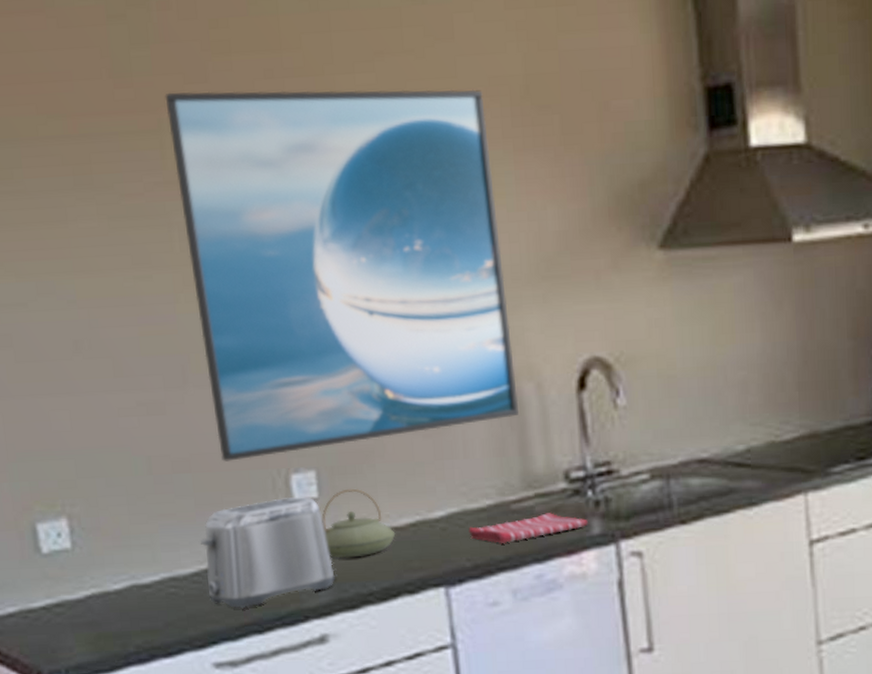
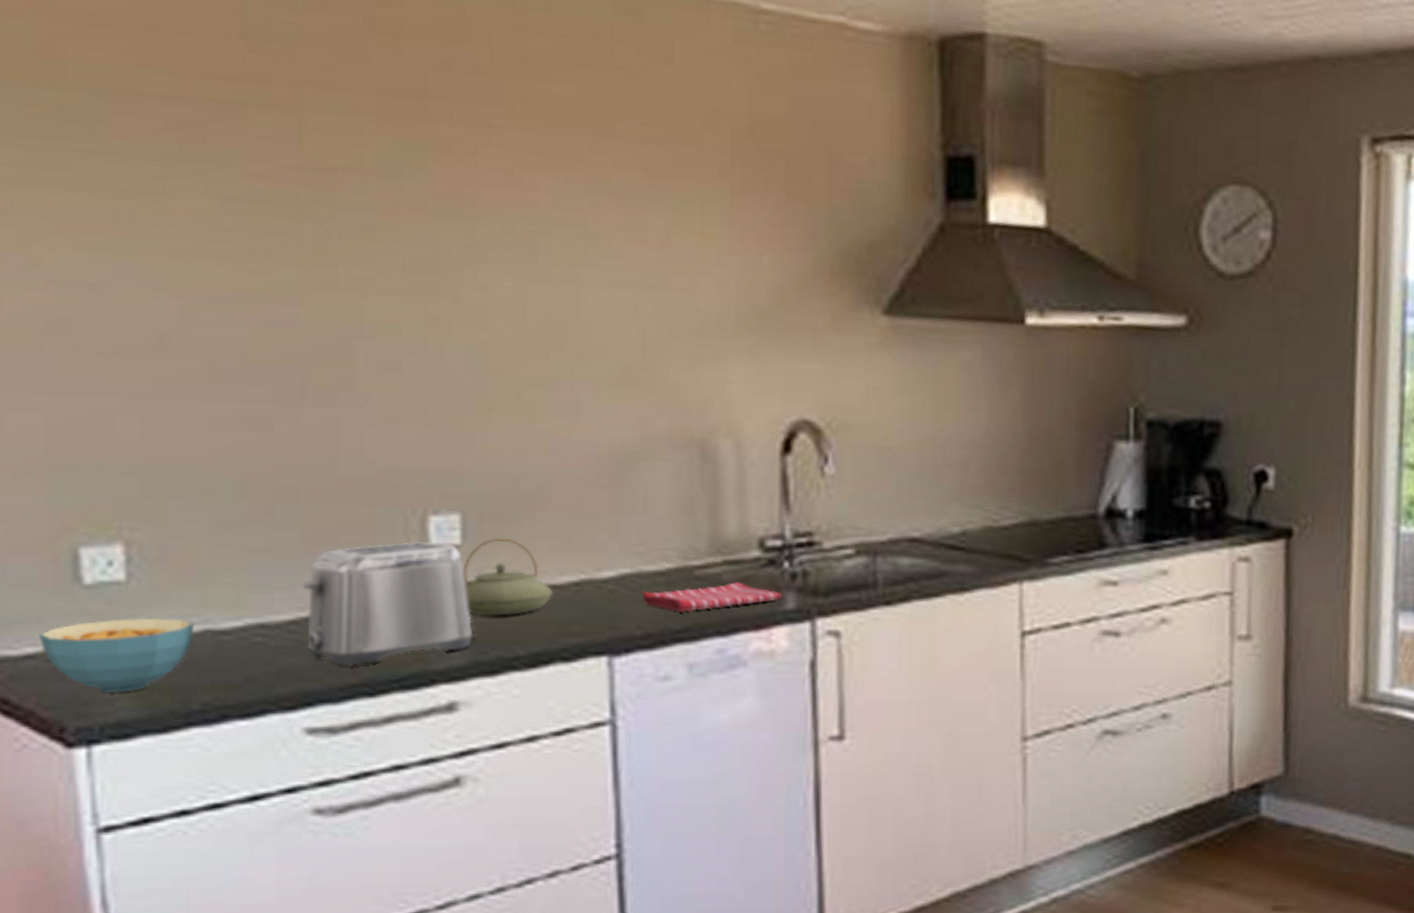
cereal bowl: none [16,577,125,641] -> present [39,618,195,692]
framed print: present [165,89,519,462] -> none [311,67,712,494]

